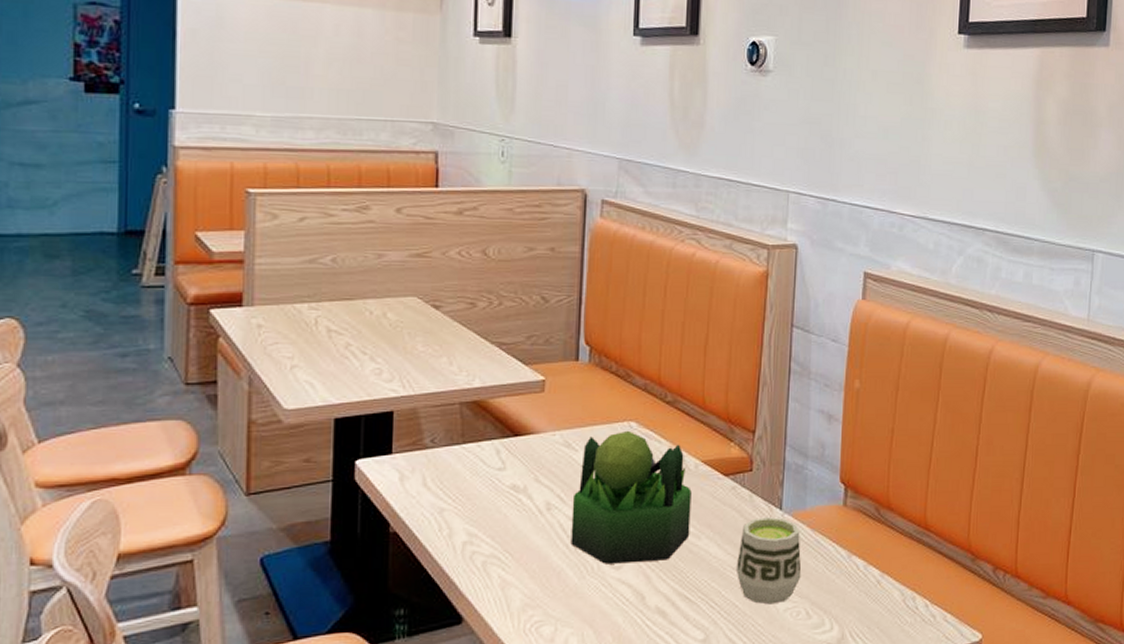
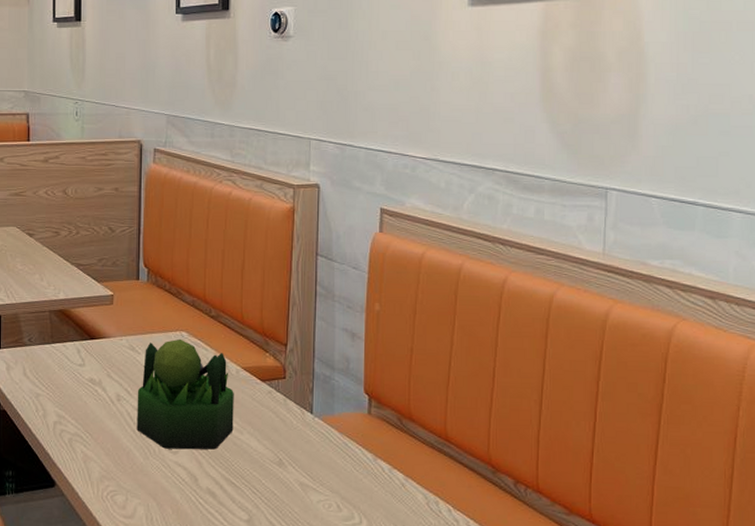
cup: present [735,517,802,605] -> none [273,419,332,496]

